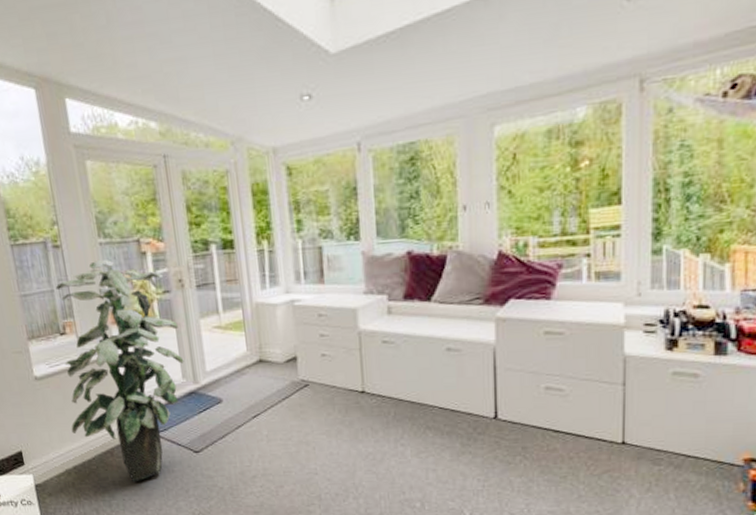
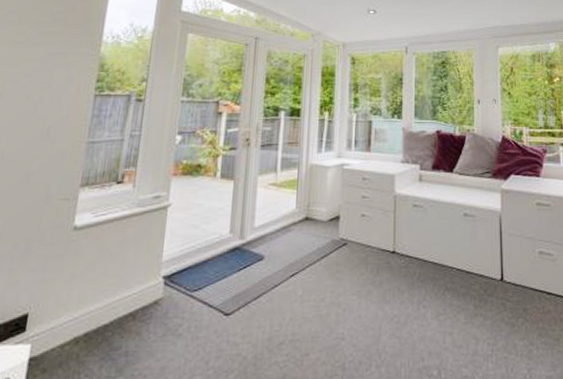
indoor plant: present [55,260,184,483] -> none [96,116,237,353]

